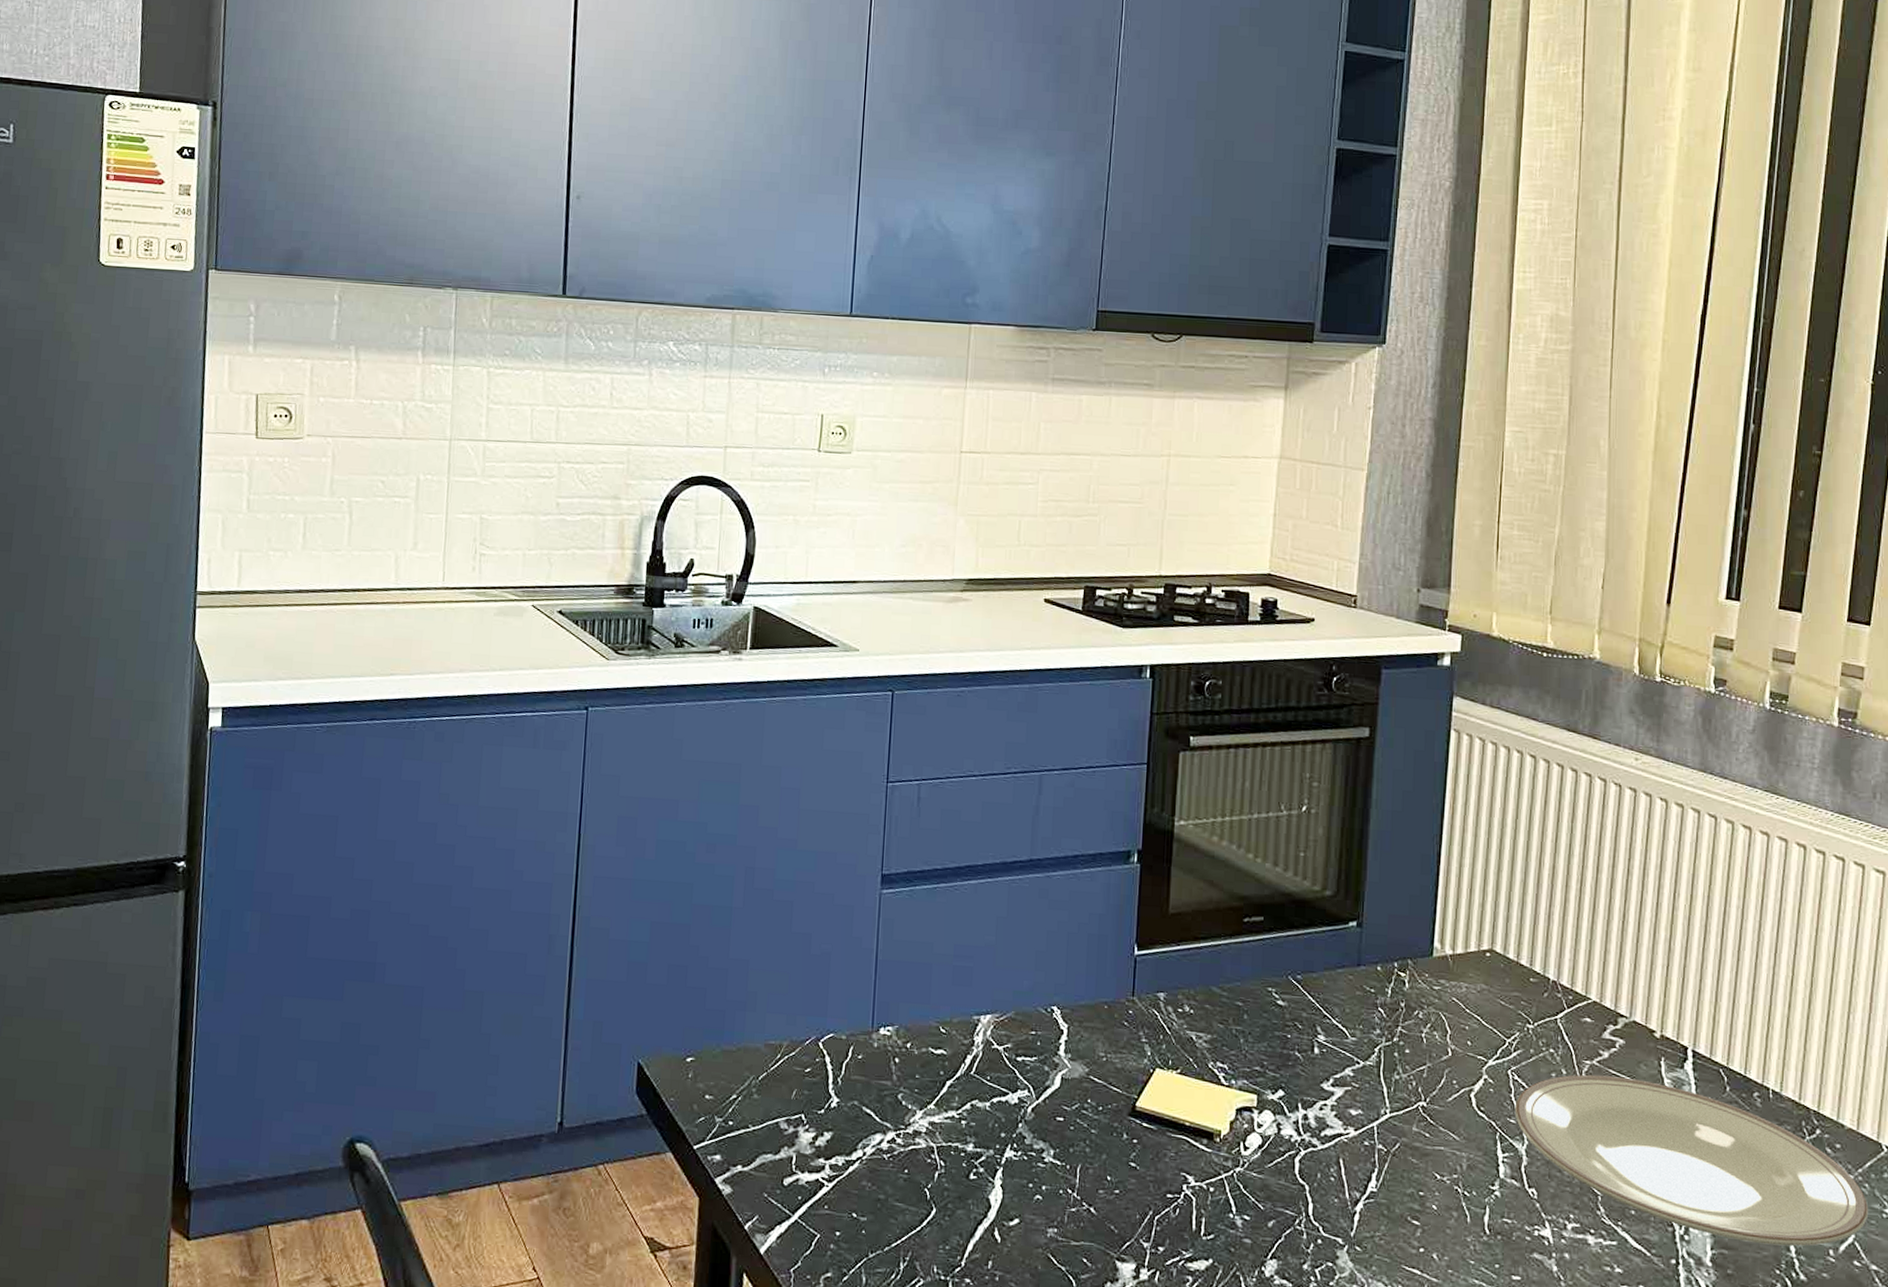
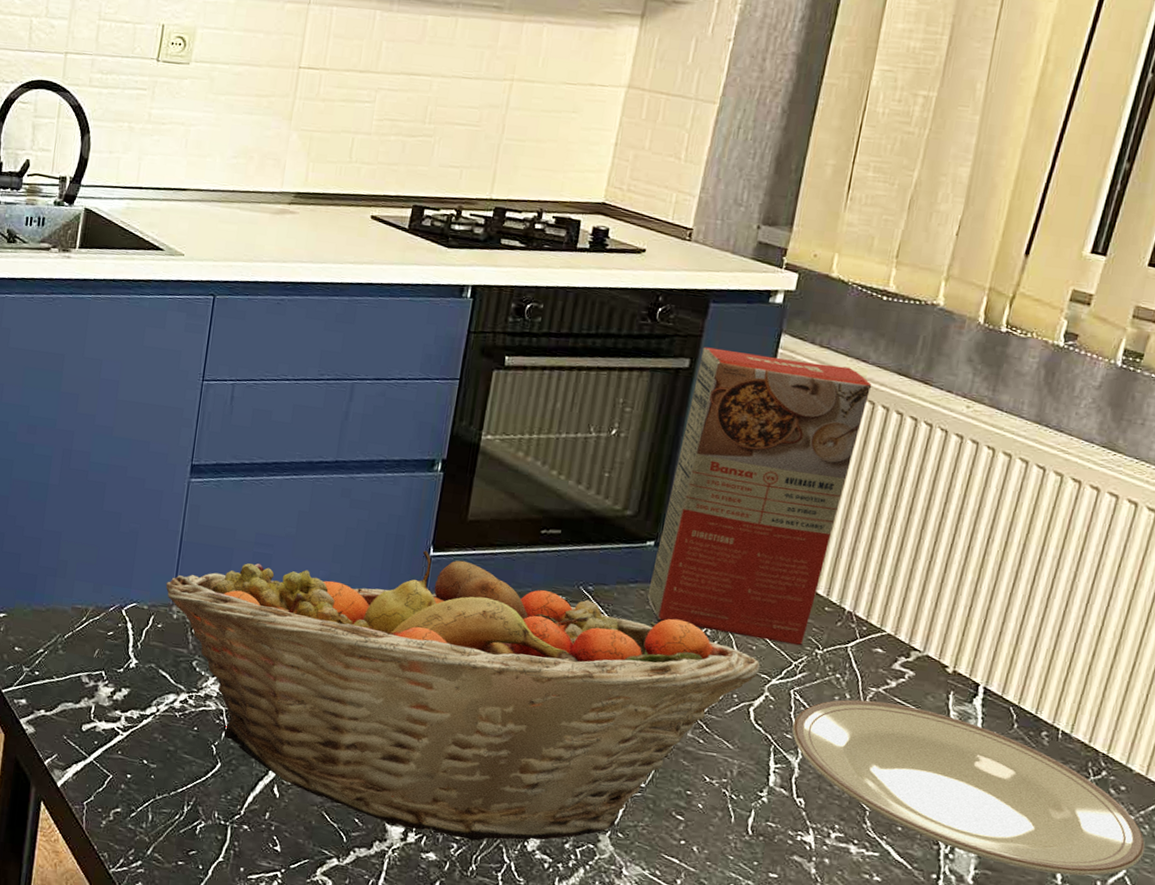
fruit basket: none [863,949,1475,1271] -> present [165,550,761,841]
macaroni box: none [1356,714,1545,1022] -> present [646,347,872,646]

